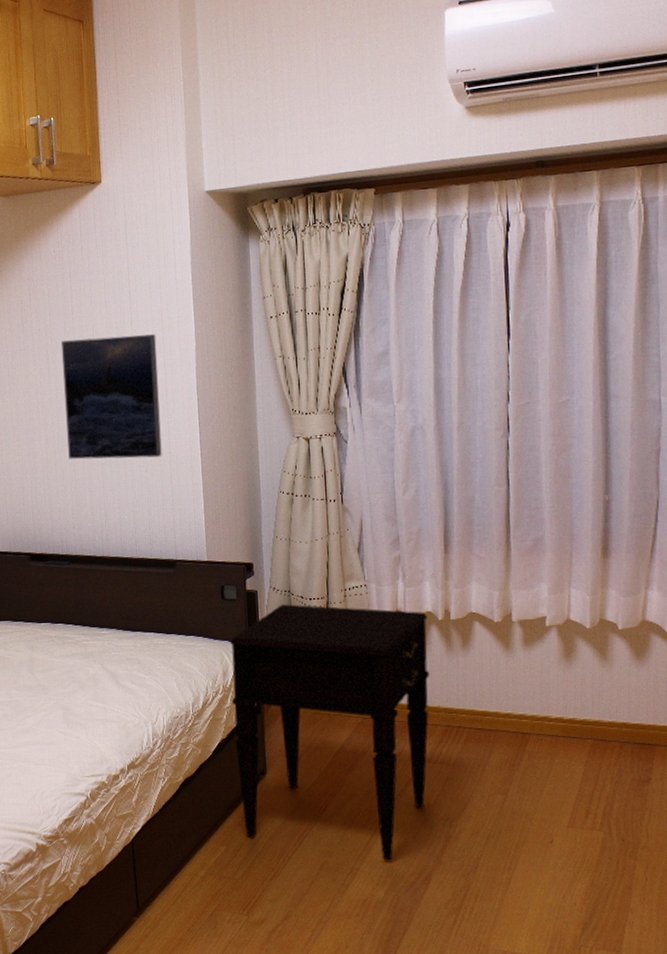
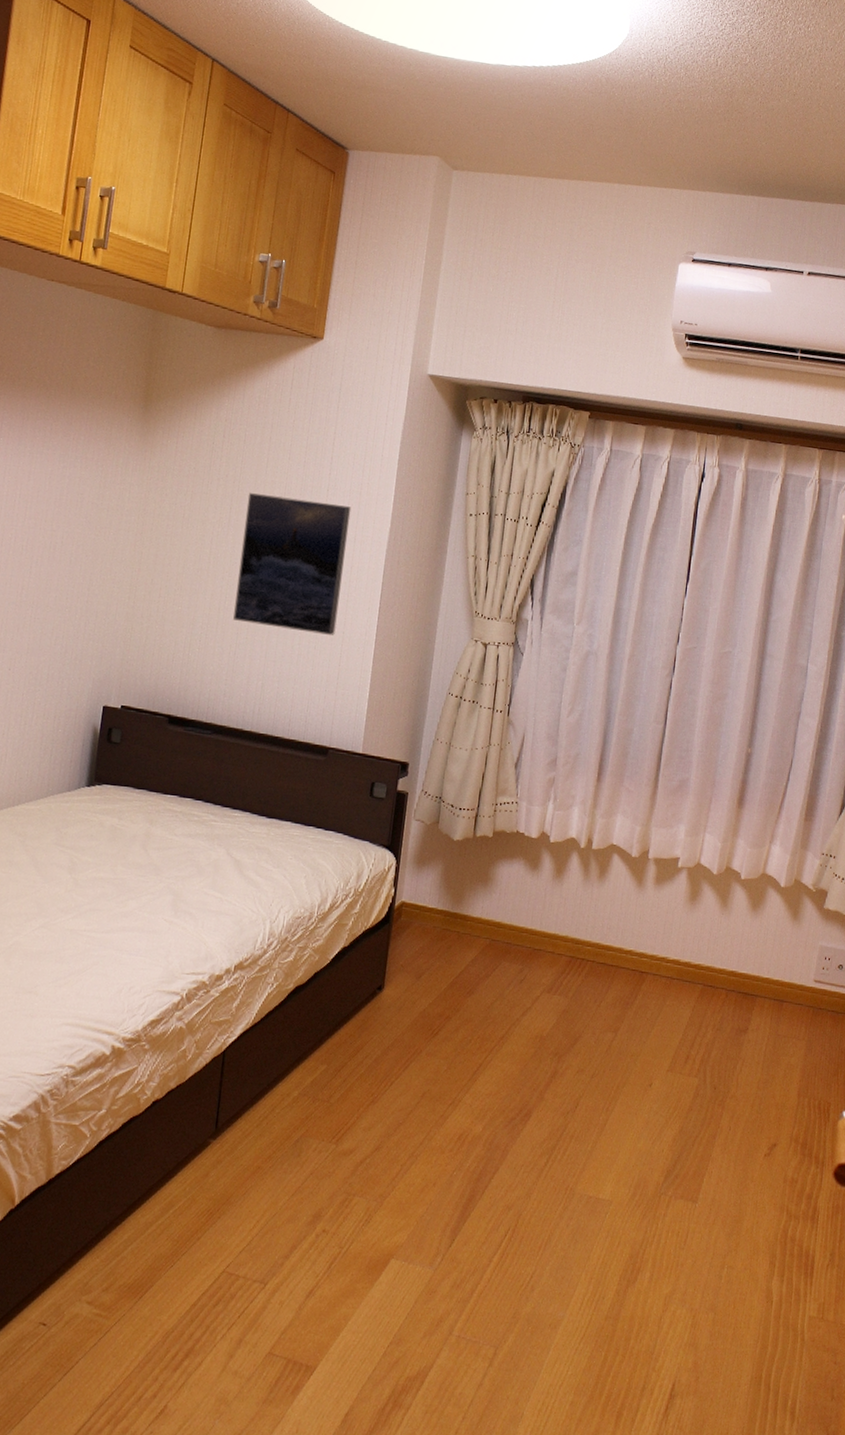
nightstand: present [230,604,429,861] -> none [350,810,571,1093]

